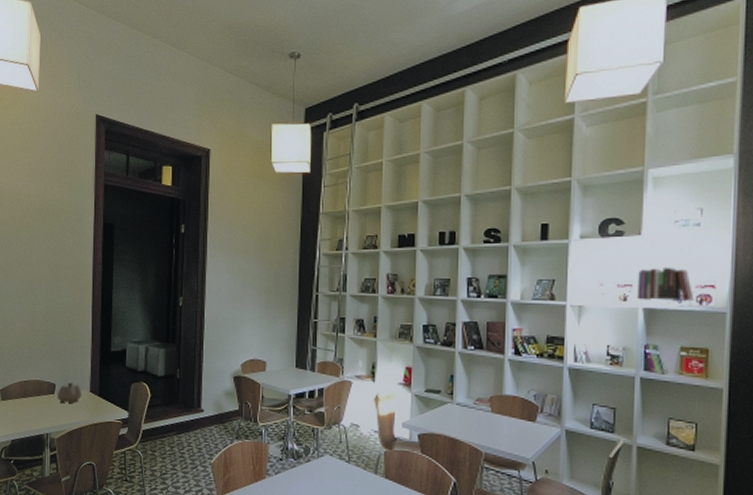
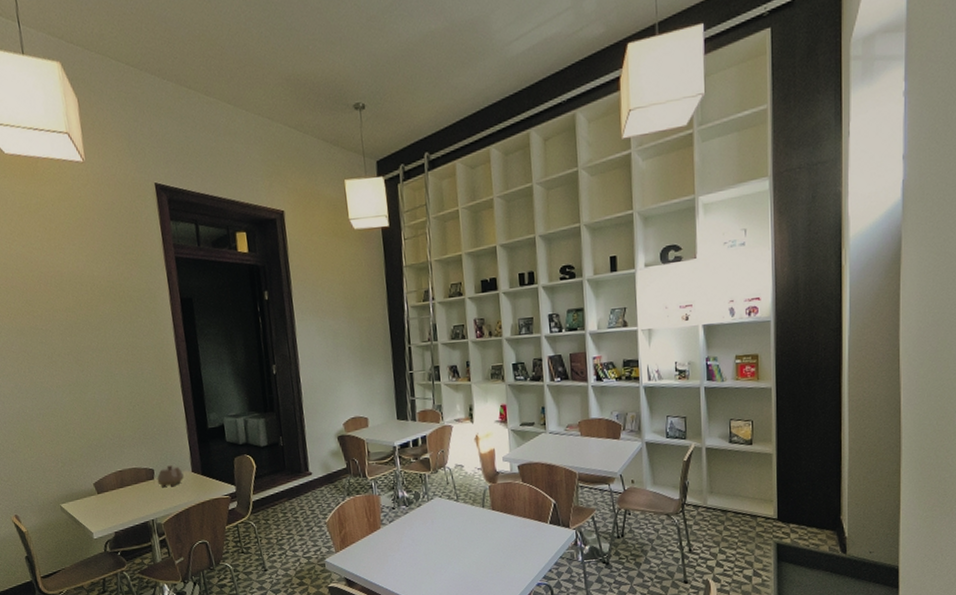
books: present [637,268,695,301] -> none [696,285,744,317]

